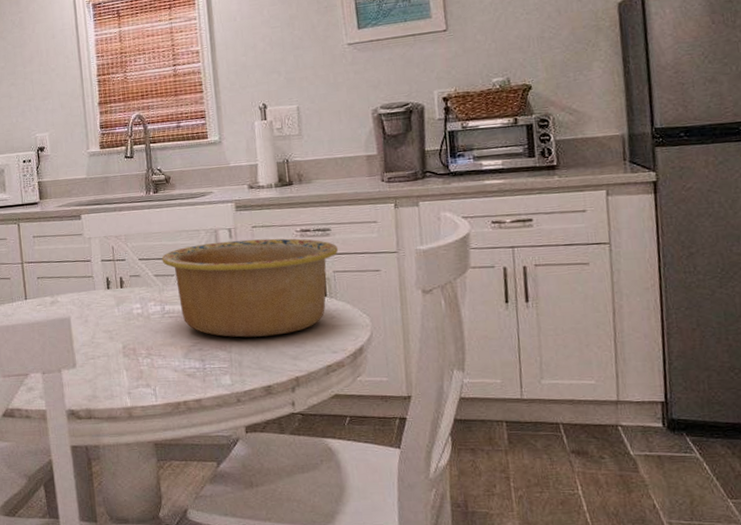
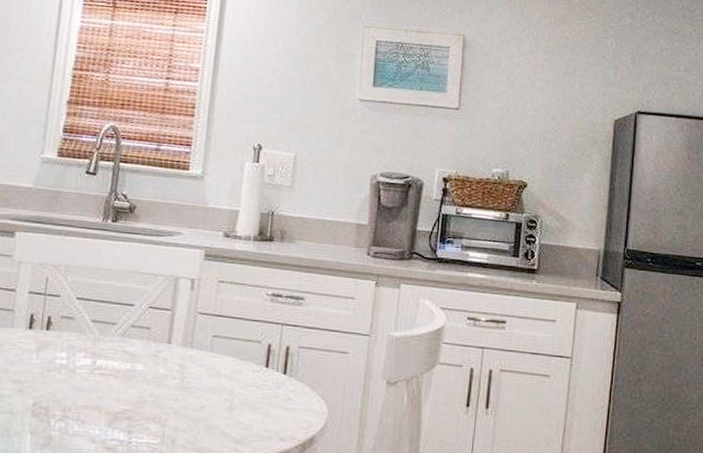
bowl: present [161,238,339,338] -> none [105,292,309,412]

